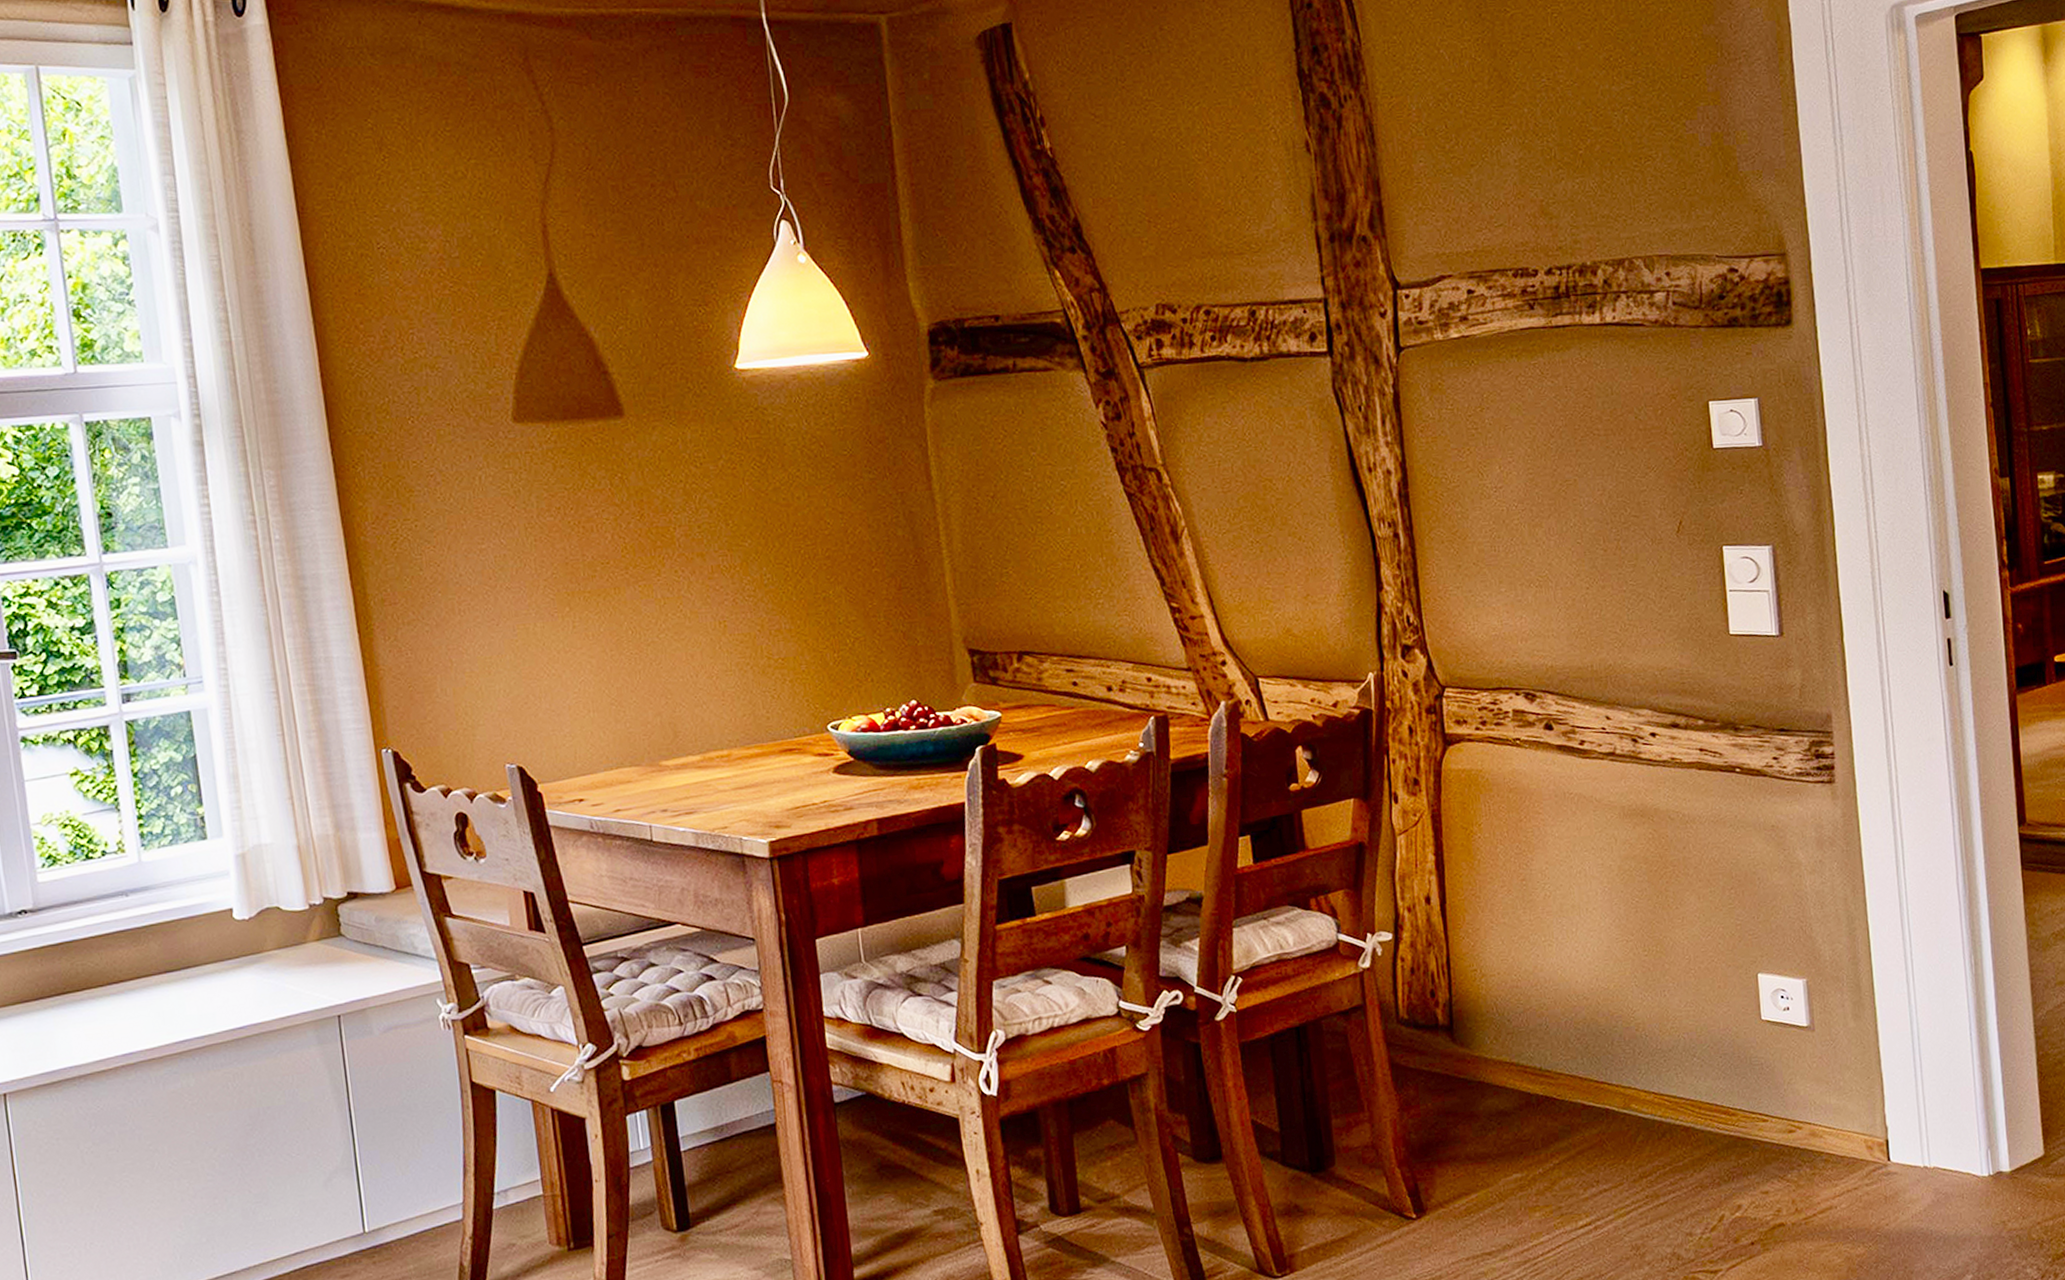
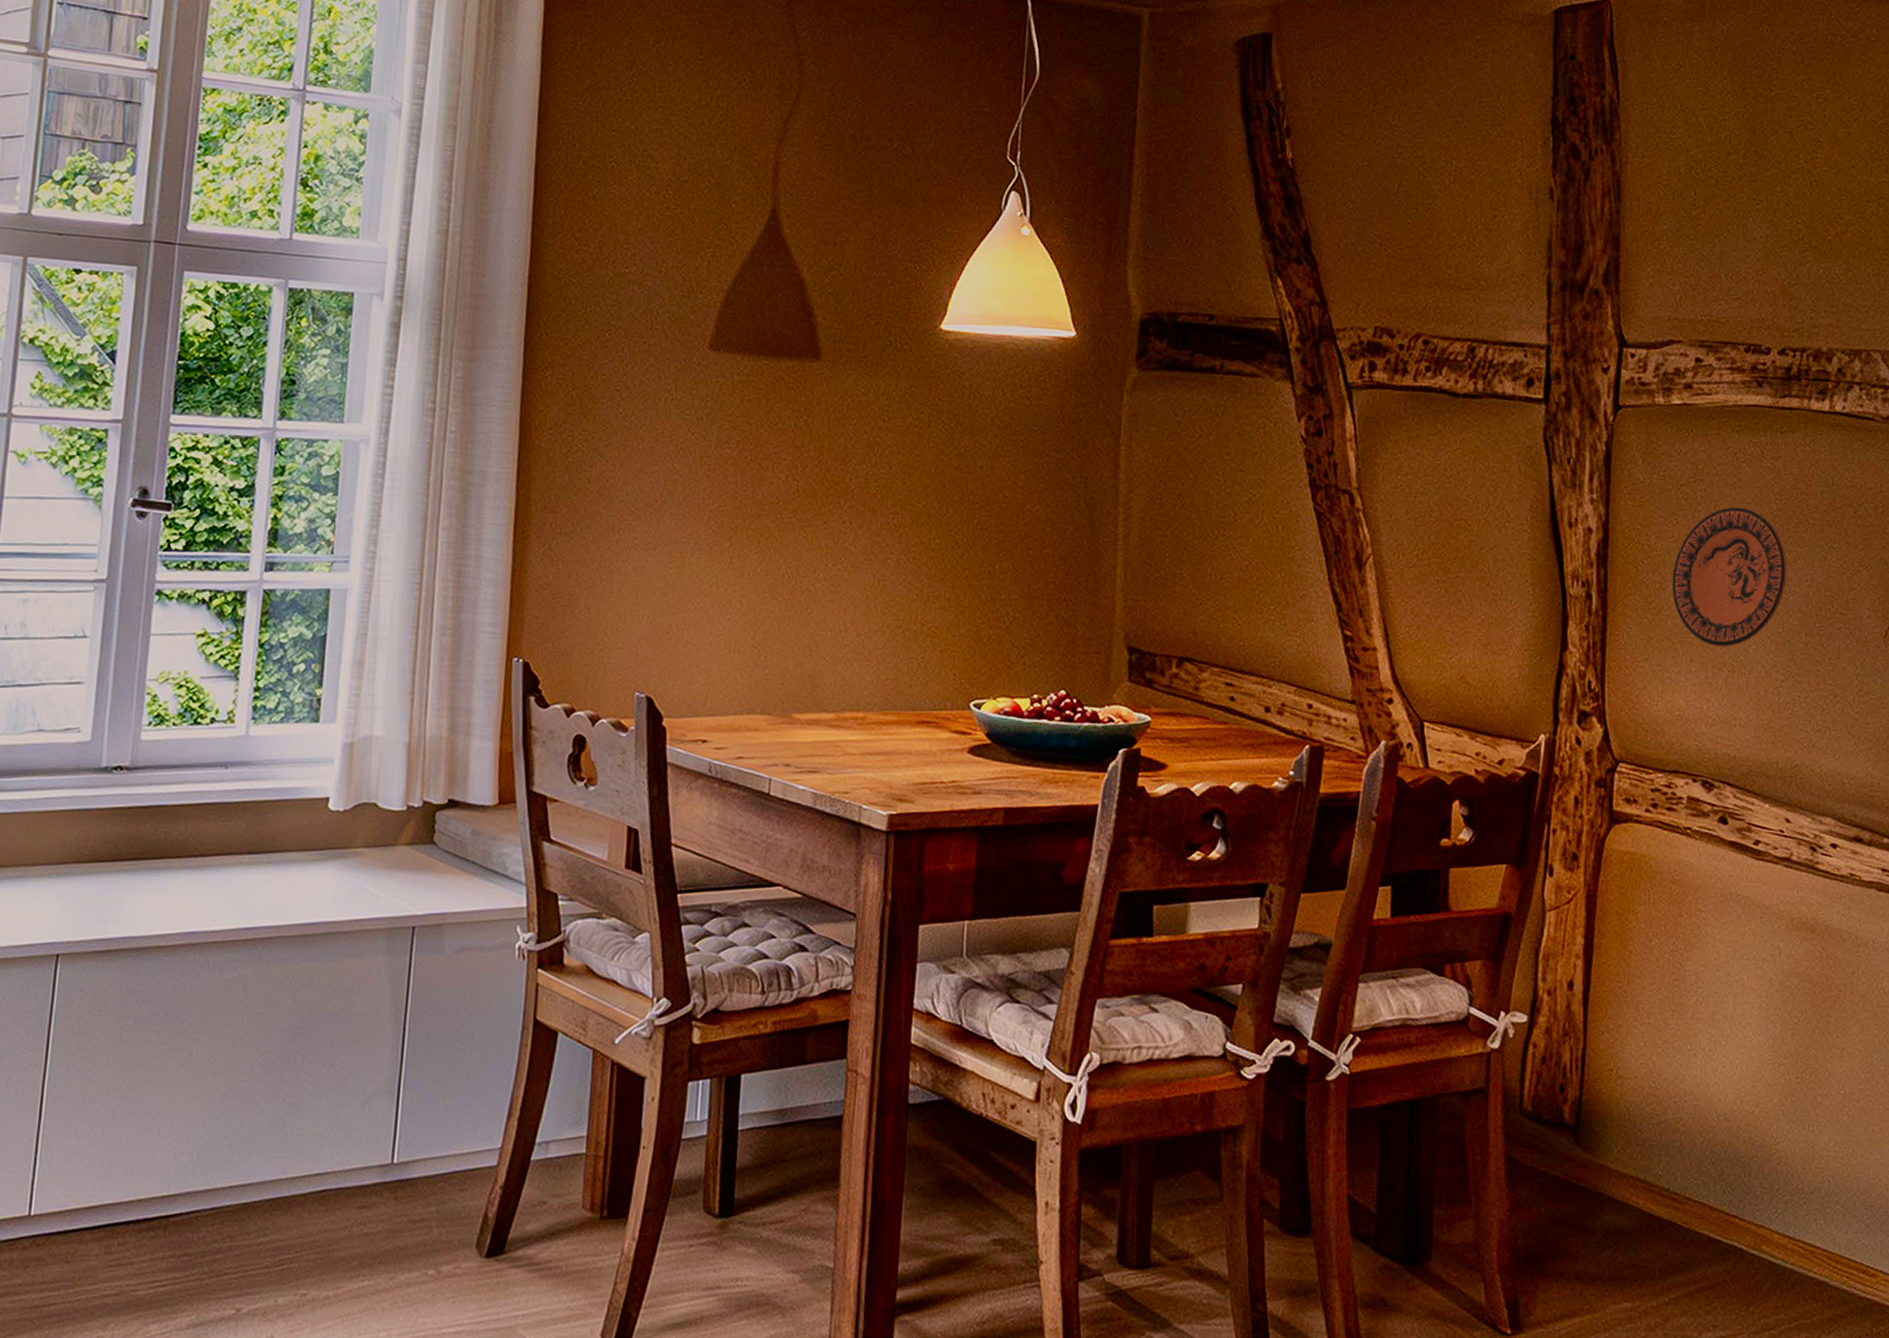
decorative plate: none [1472,429,1580,565] -> present [1672,507,1787,647]

